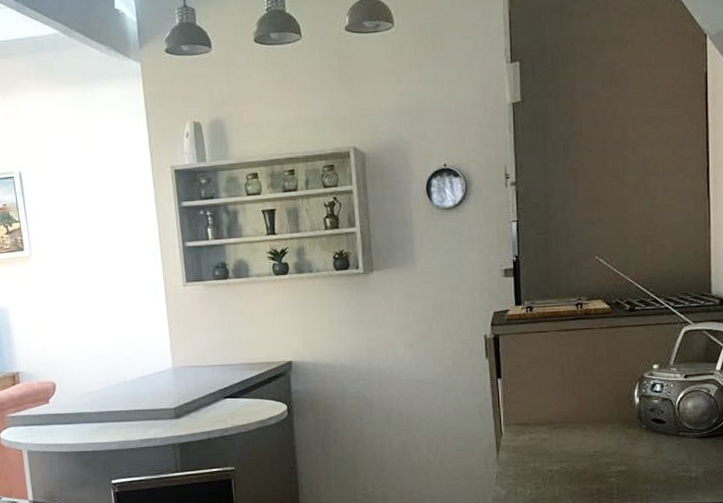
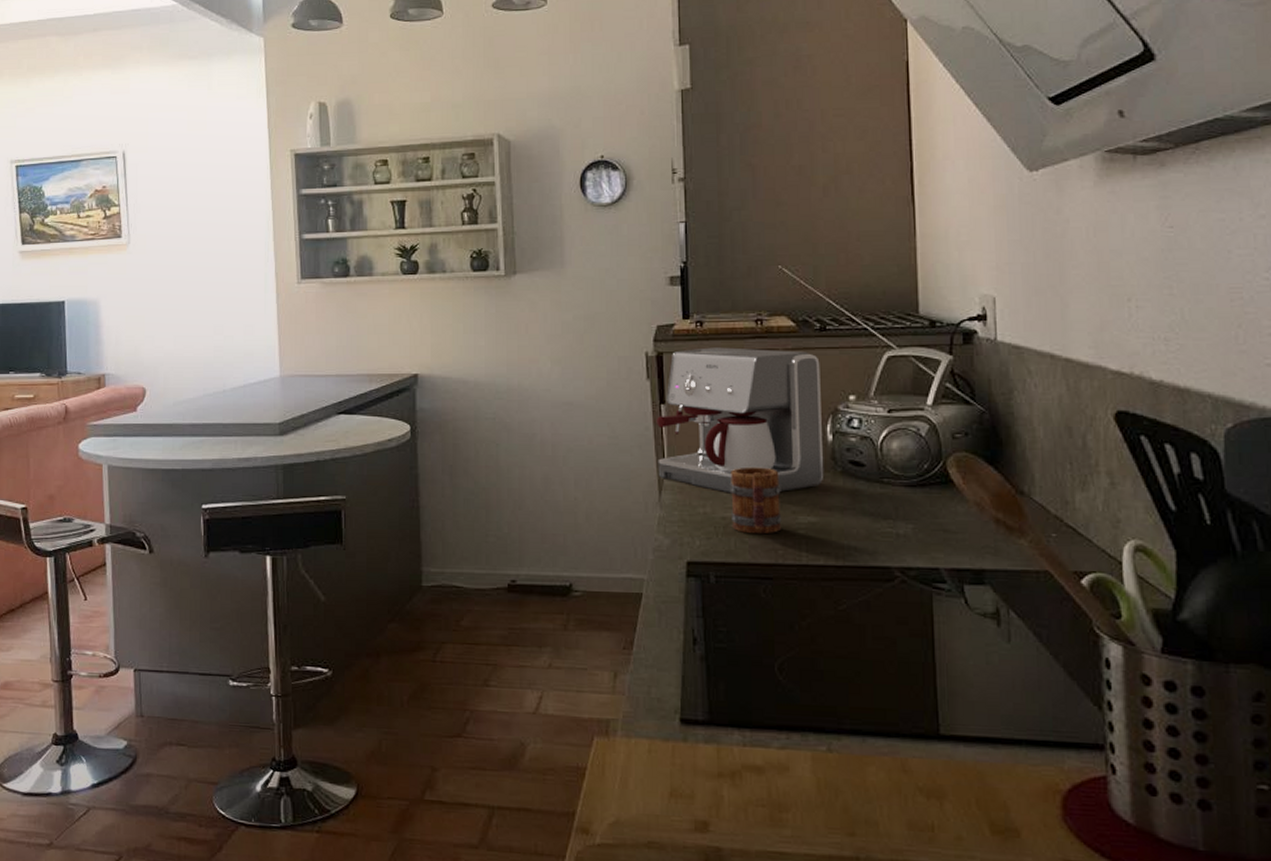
coffee maker: none [495,328,632,450] -> present [657,347,824,493]
mug: none [556,427,598,483] -> present [730,467,782,534]

